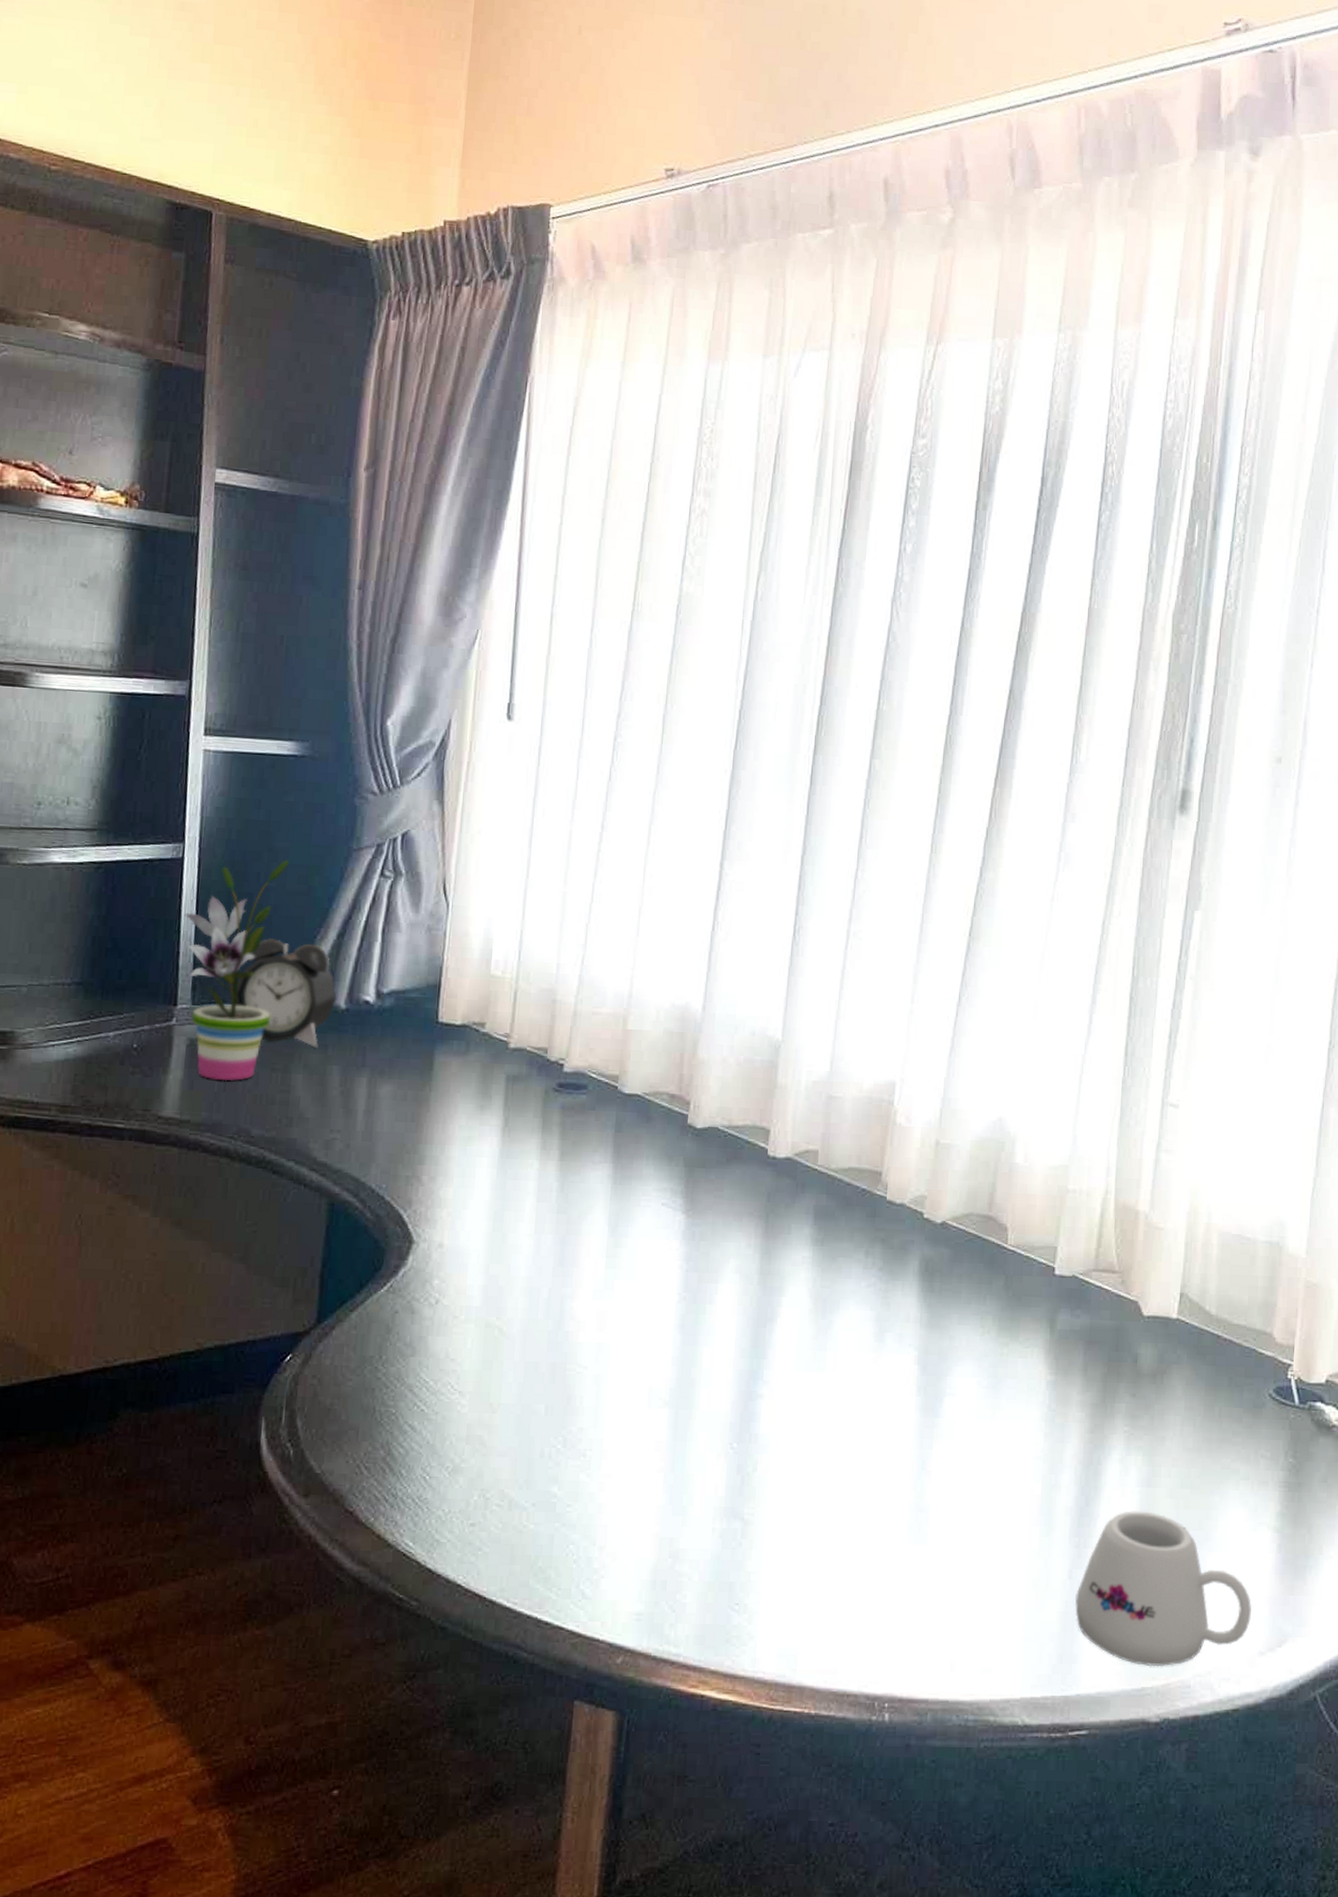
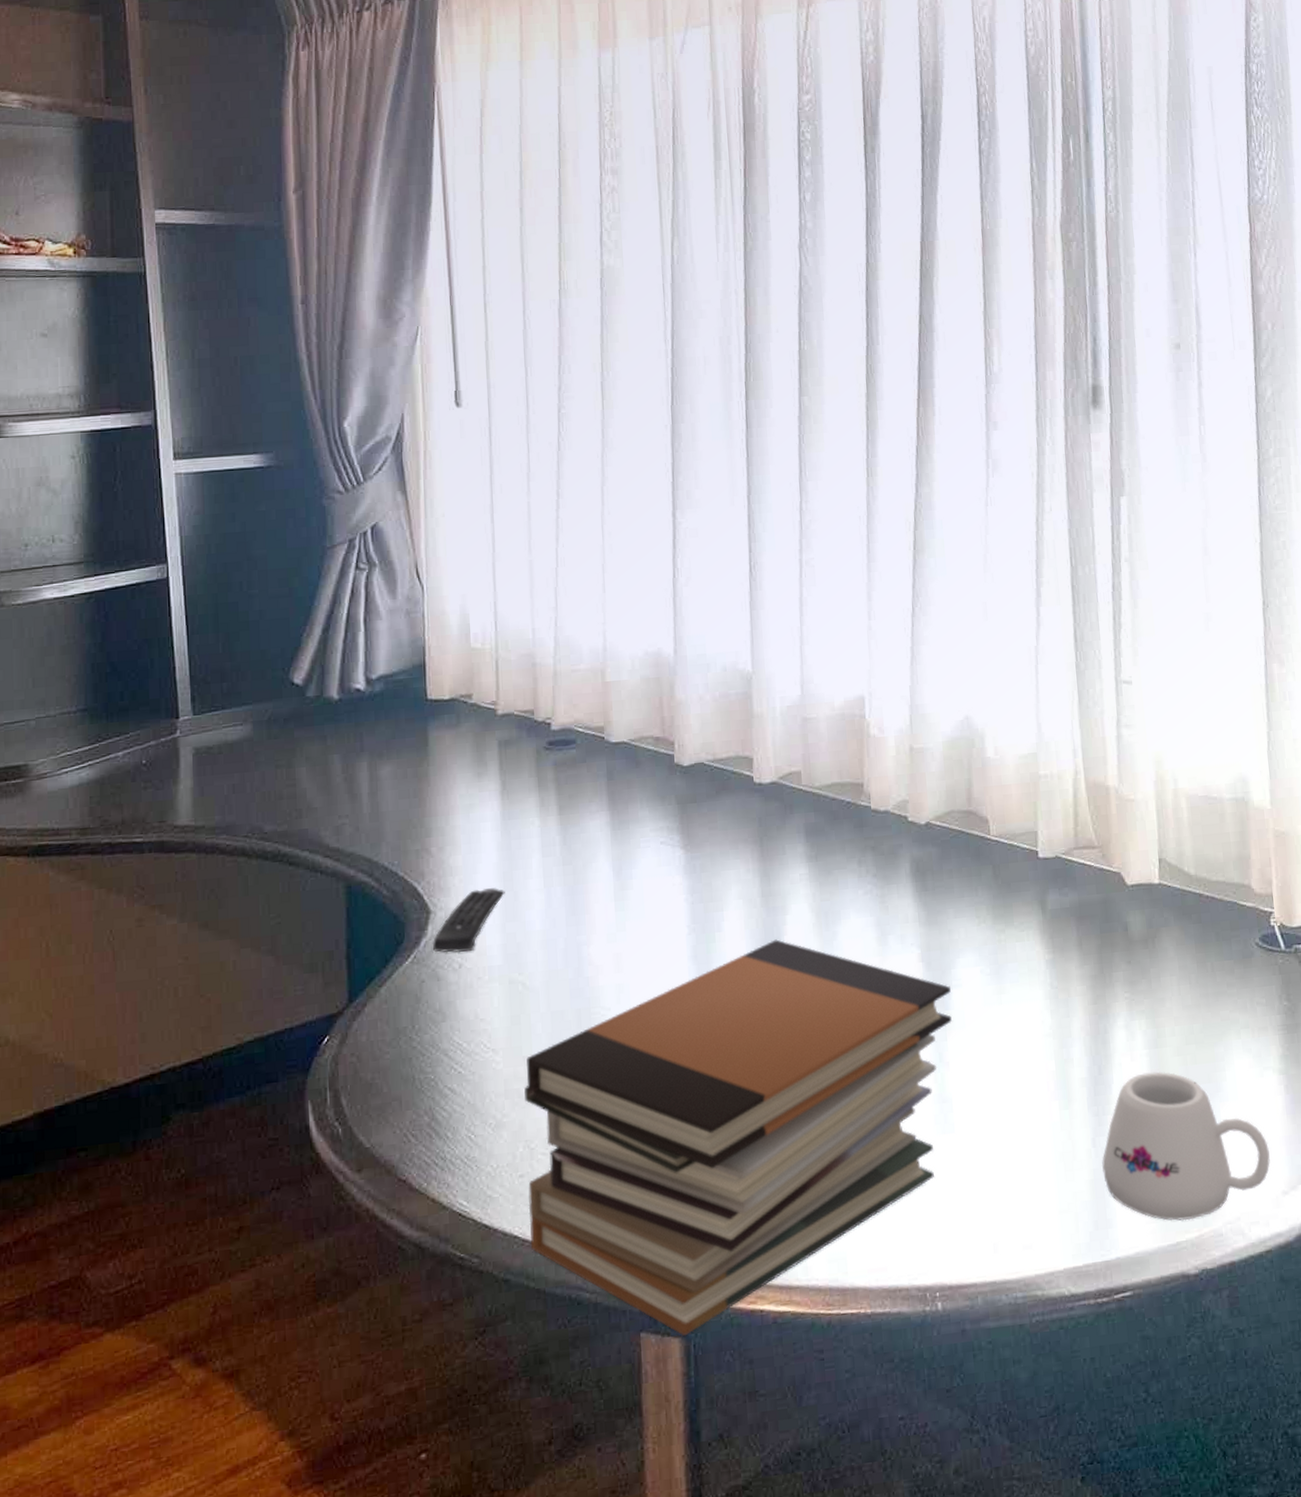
potted plant: present [184,859,290,1081] -> none [176,566,269,784]
alarm clock: present [236,938,337,1049] -> none [234,641,329,741]
remote control: none [410,1225,493,1289] -> present [432,888,505,953]
book stack: none [473,1320,943,1710] -> present [524,939,952,1336]

